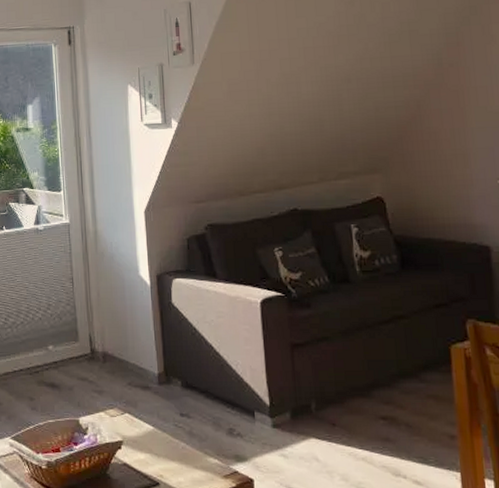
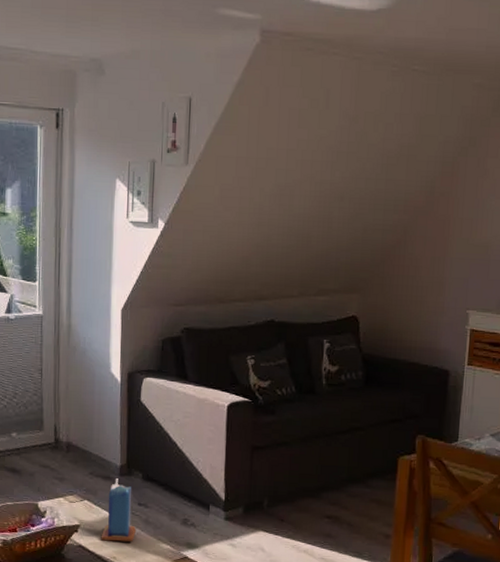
candle: none [145,388,181,458] -> present [101,478,136,542]

